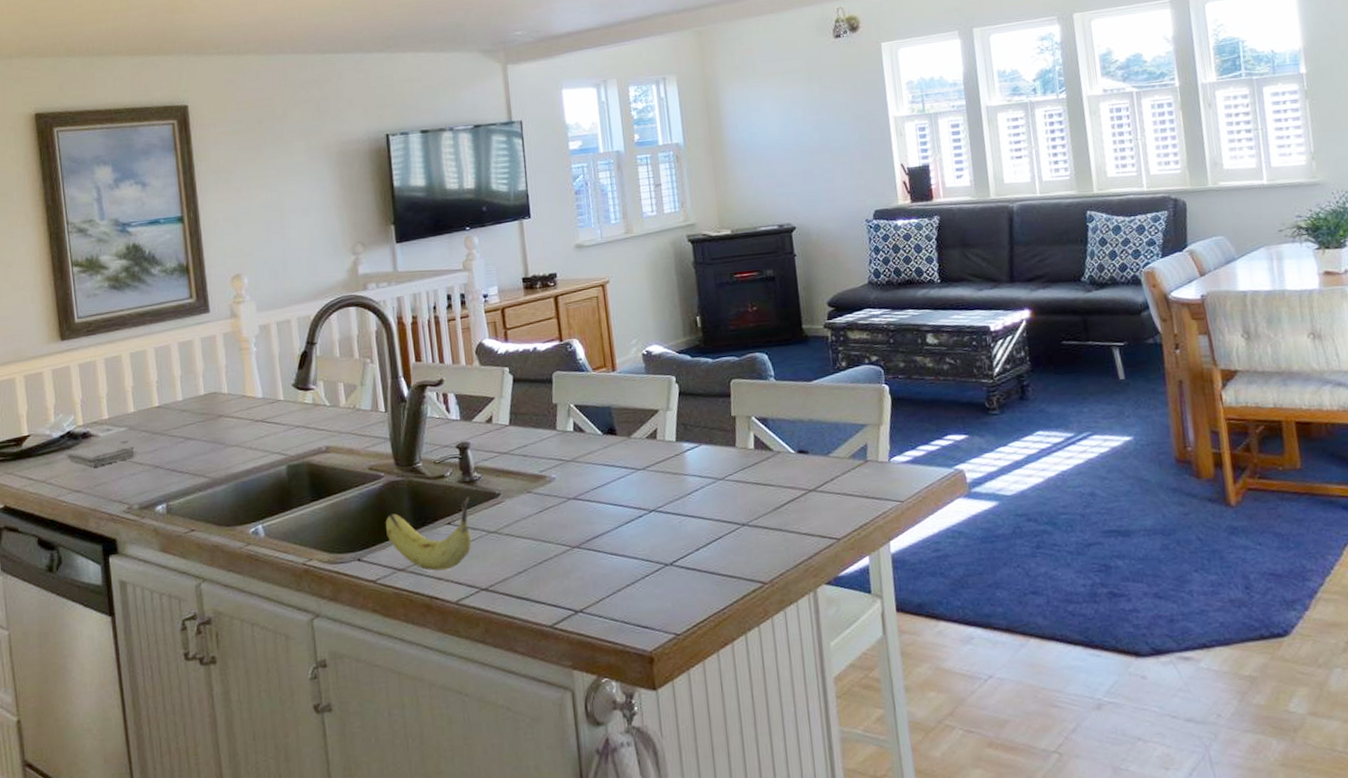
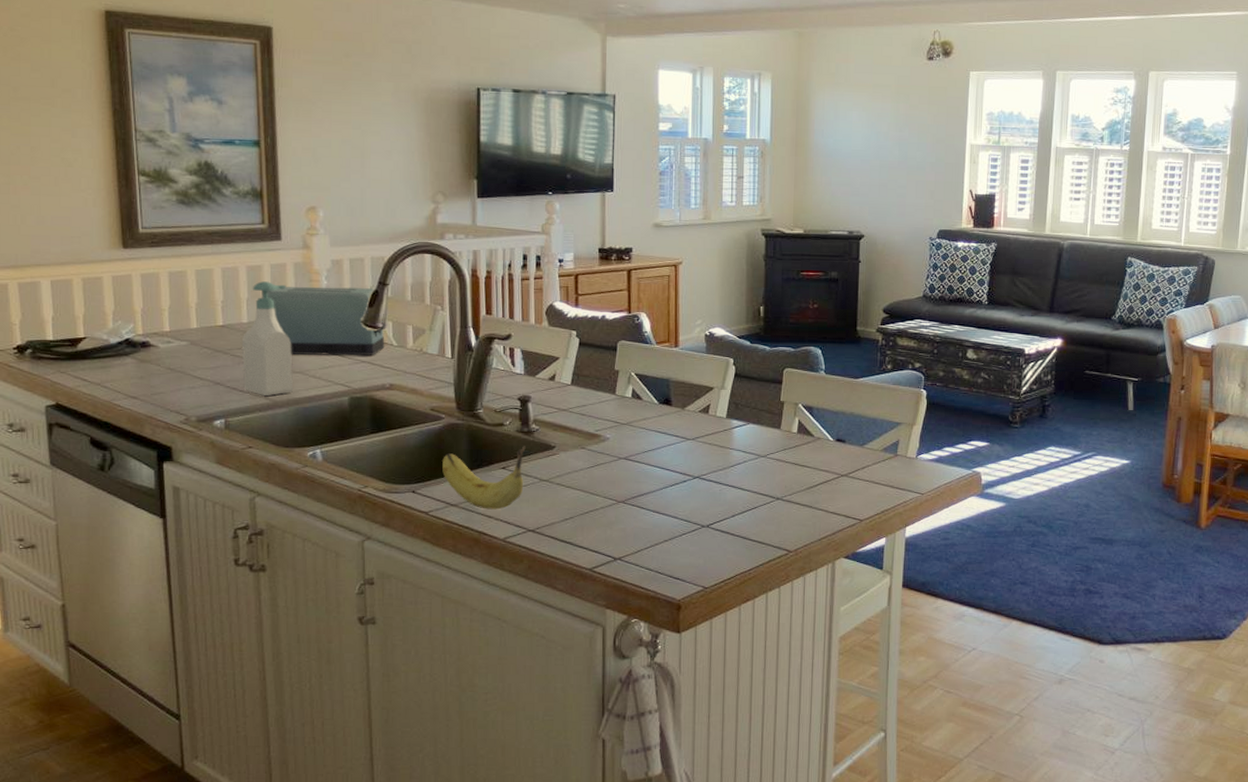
washcloth: present [66,441,136,467] -> none [123,353,197,376]
soap bottle: none [178,355,231,475] -> present [242,281,293,397]
toaster: none [199,349,318,428] -> present [267,286,387,356]

